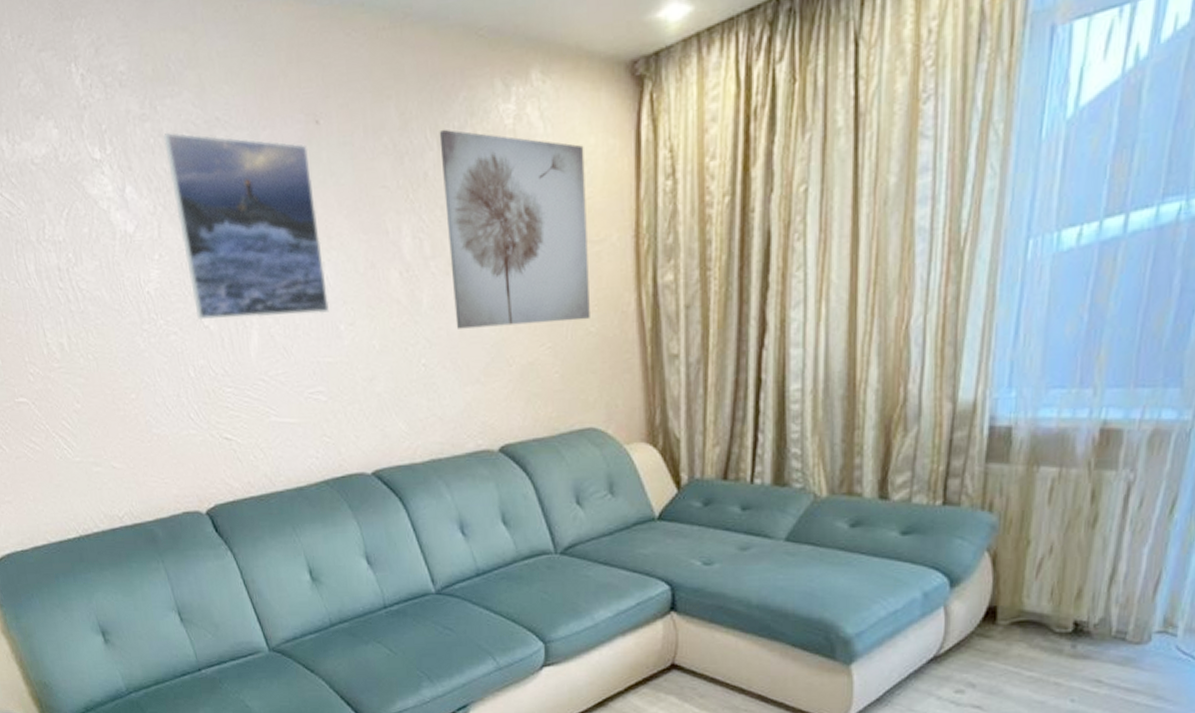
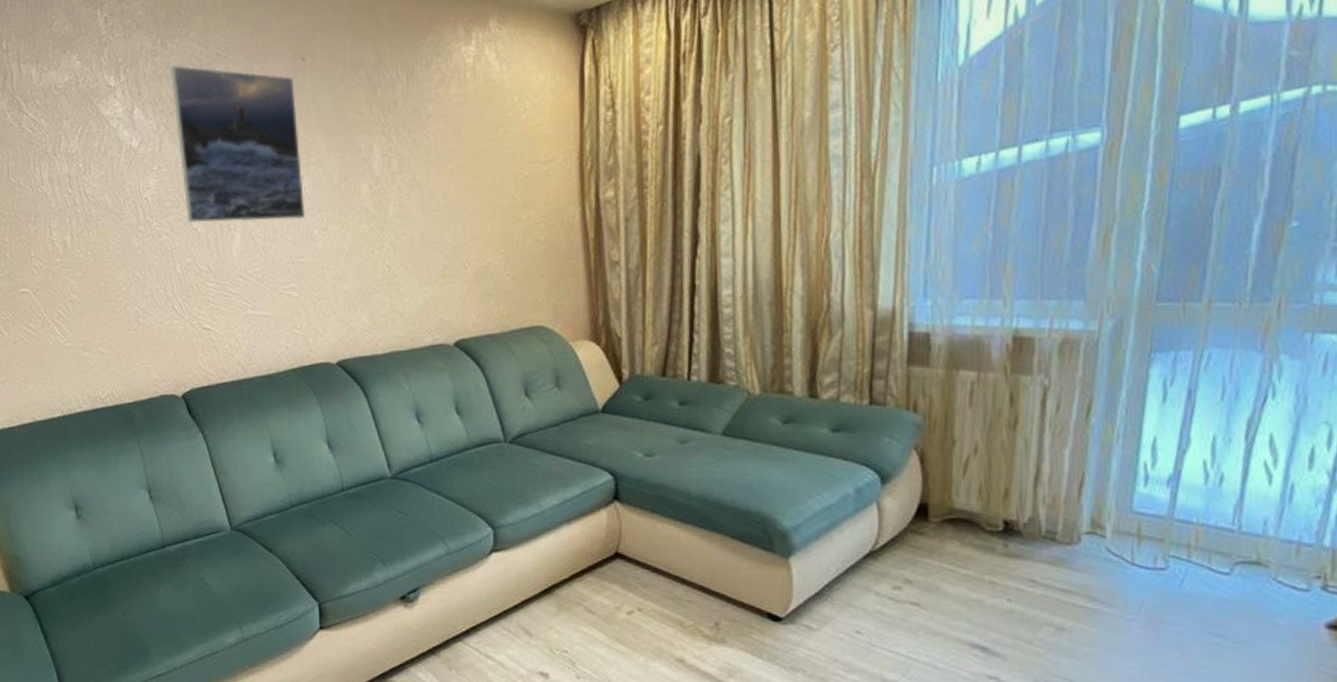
wall art: present [439,129,590,329] -> none [408,66,539,235]

